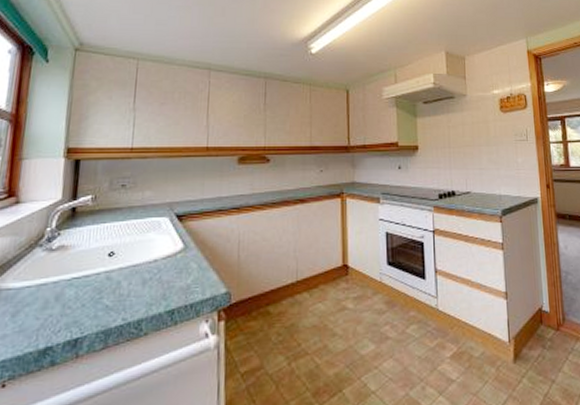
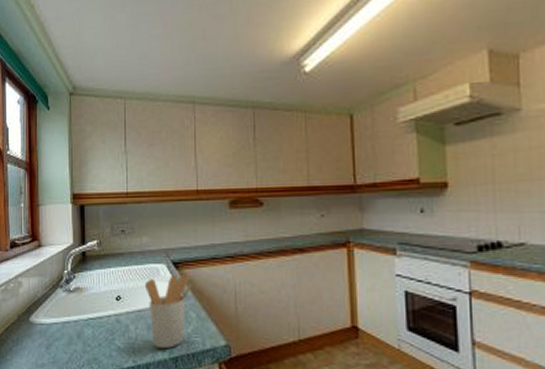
utensil holder: none [143,227,195,303] -> present [144,275,192,349]

